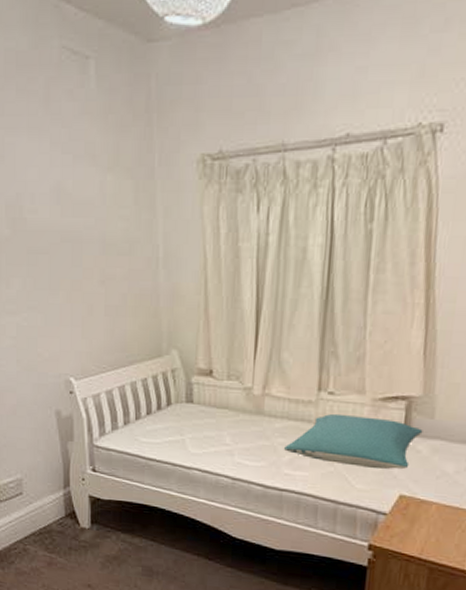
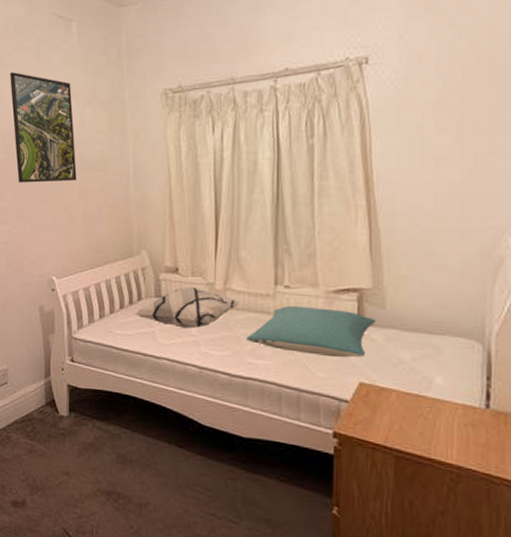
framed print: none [13,124,97,267] -> present [10,72,77,183]
decorative pillow: none [162,391,280,437] -> present [134,287,240,329]

